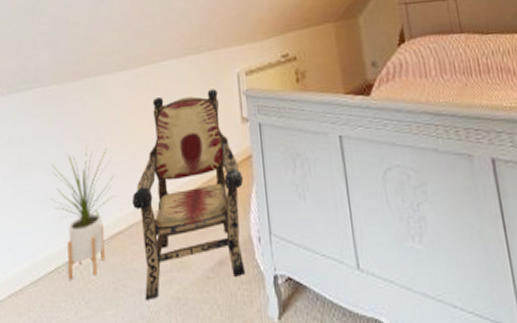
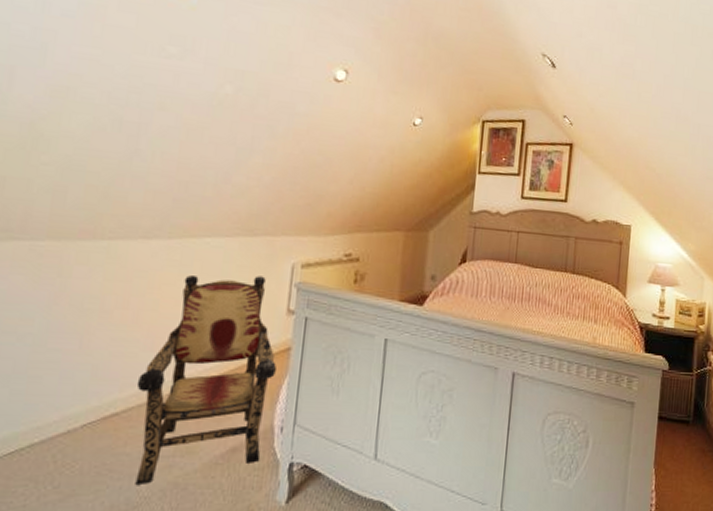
house plant: present [50,146,116,279] -> none [22,316,119,462]

